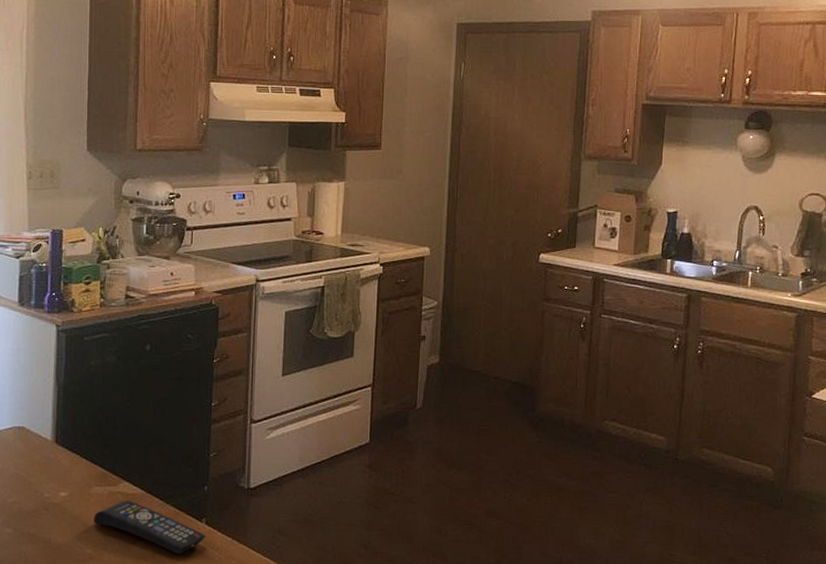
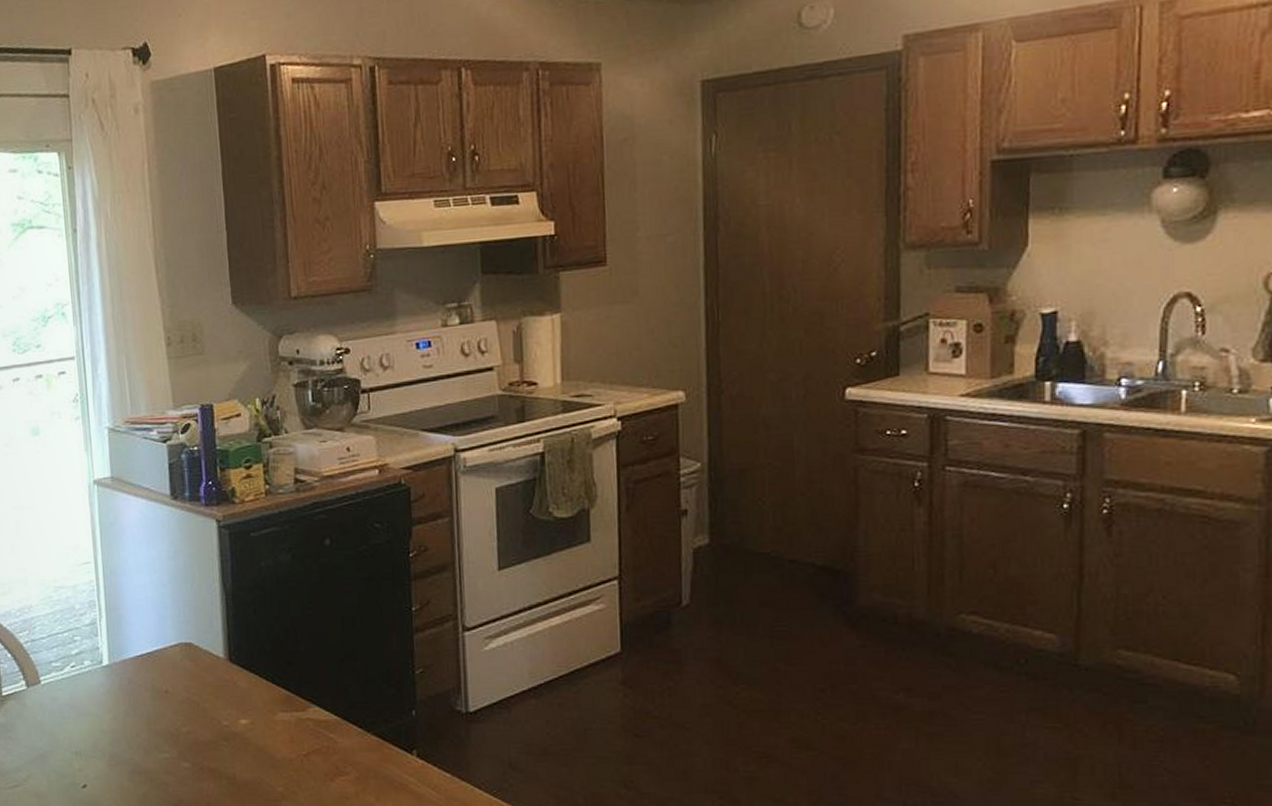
remote control: present [94,500,206,555] -> none [282,728,419,794]

